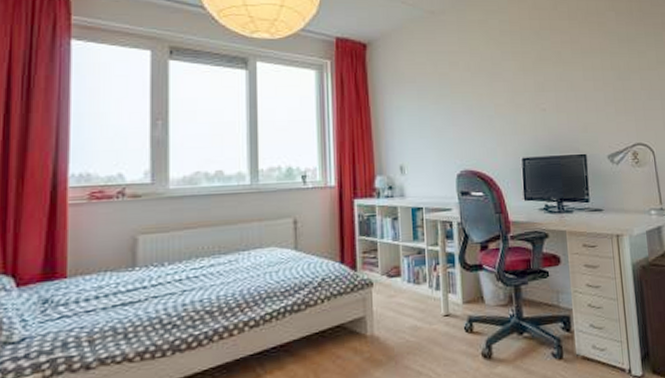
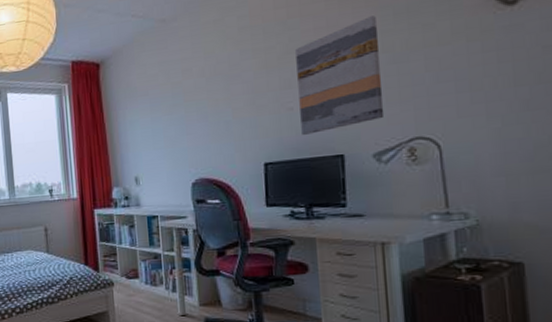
wall art: none [547,38,615,134] -> present [295,15,385,135]

